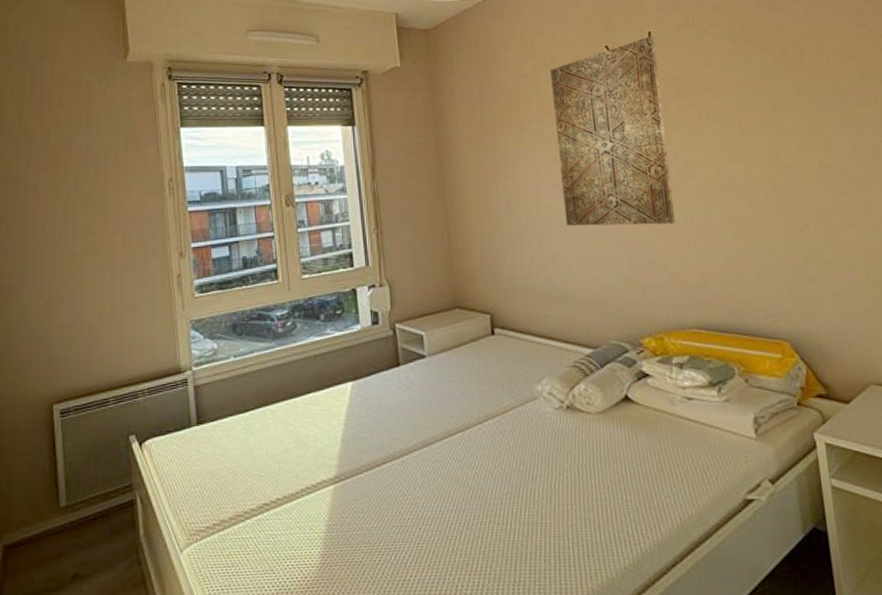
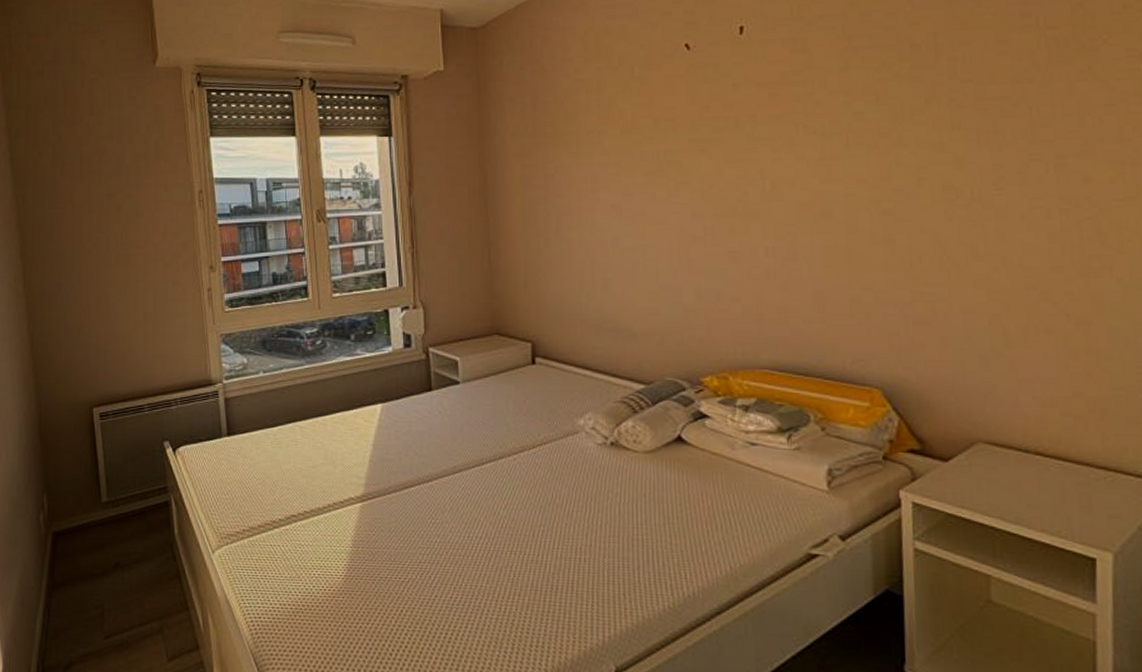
wall art: present [550,36,675,226] -> none [617,32,754,252]

